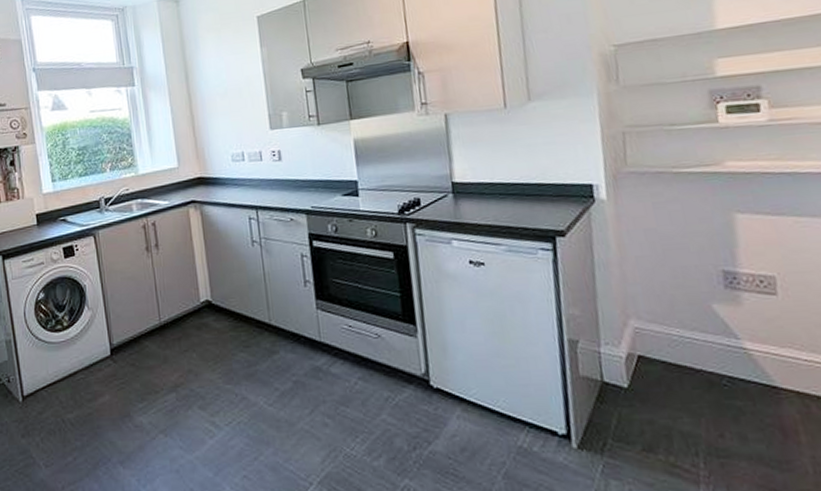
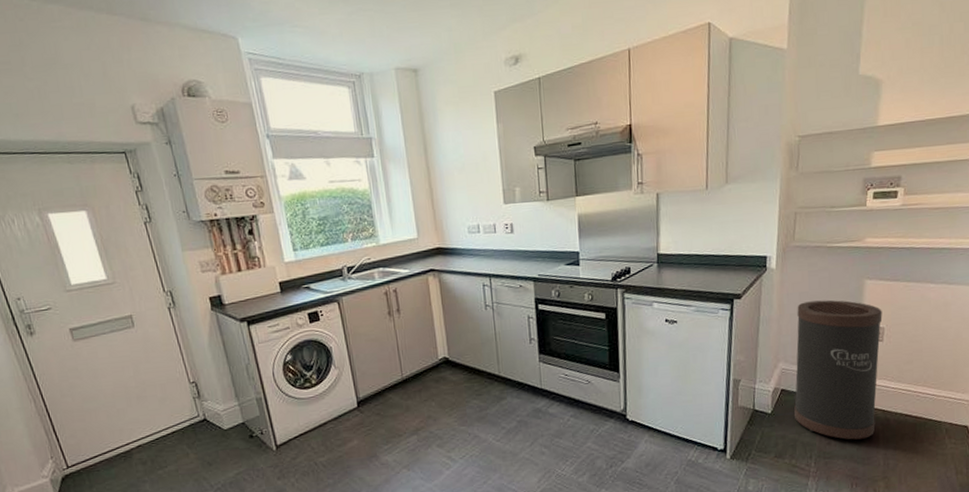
trash can: none [643,238,790,433] -> present [793,299,883,440]

